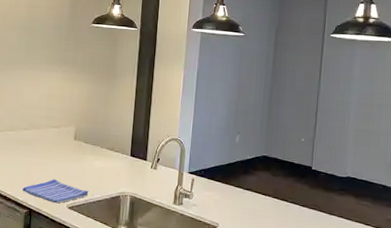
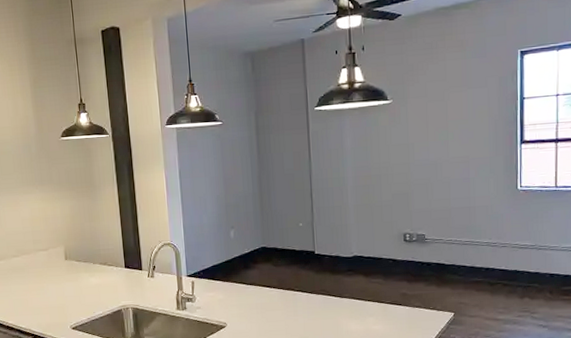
dish towel: present [22,179,89,204] -> none [23,302,90,326]

